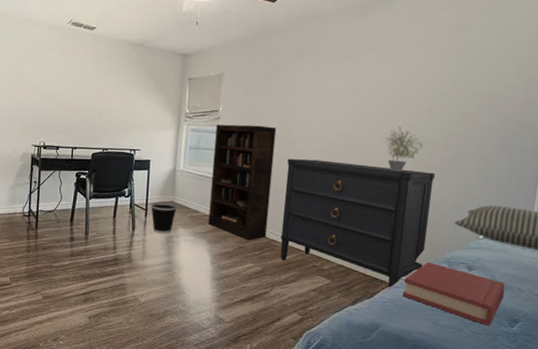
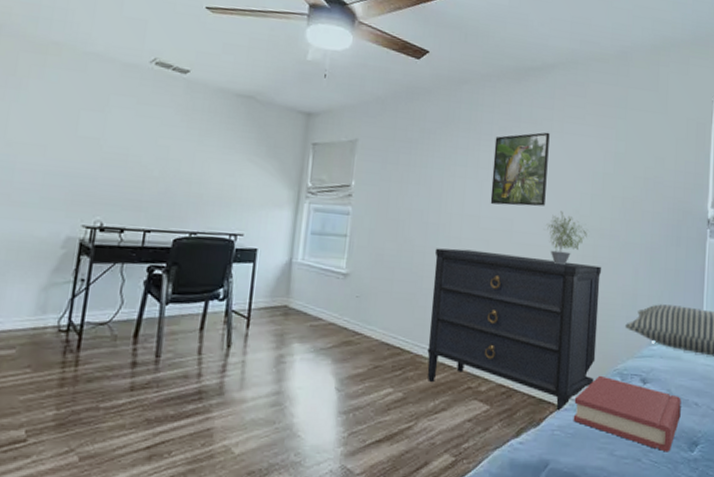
wastebasket: present [151,202,177,234] -> none [255,307,292,352]
bookcase: present [208,124,277,241] -> none [334,203,422,357]
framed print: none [335,58,392,123] -> present [490,132,550,206]

